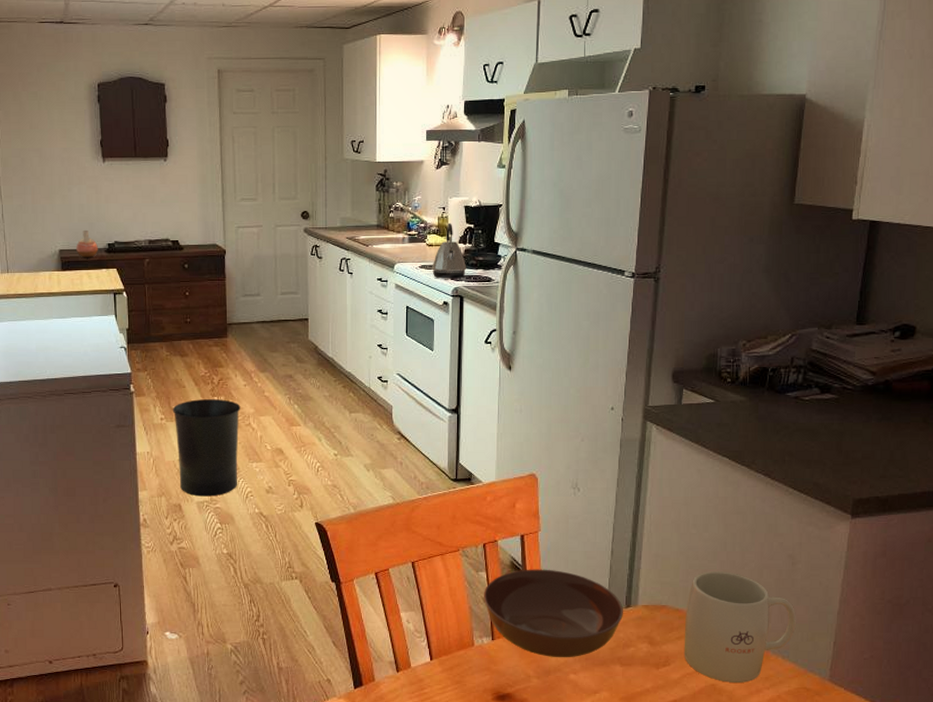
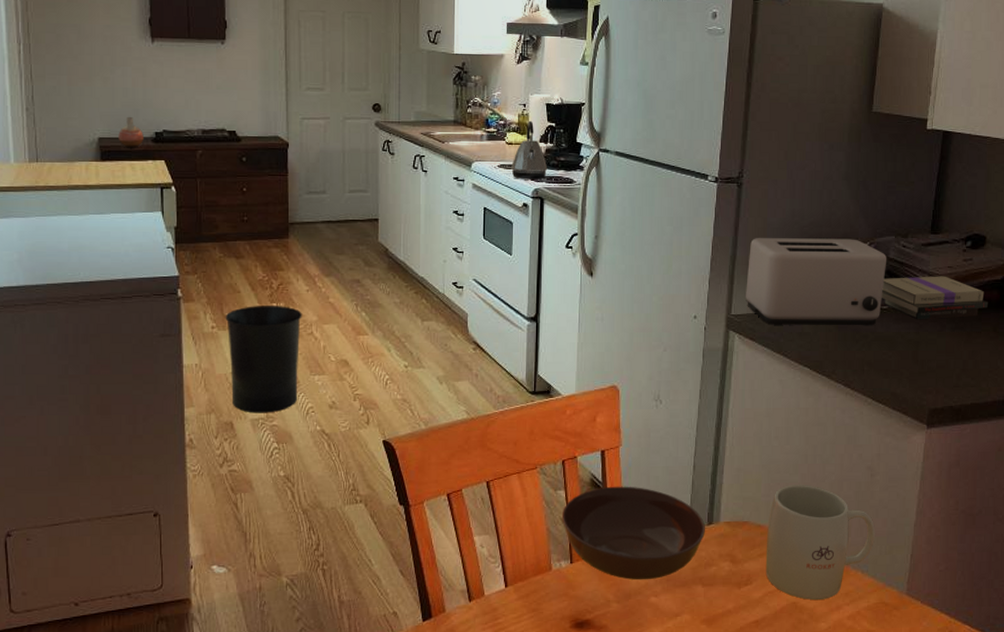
toaster: none [663,331,810,417] -> present [746,238,887,326]
books: none [803,367,919,411] -> present [881,276,989,320]

